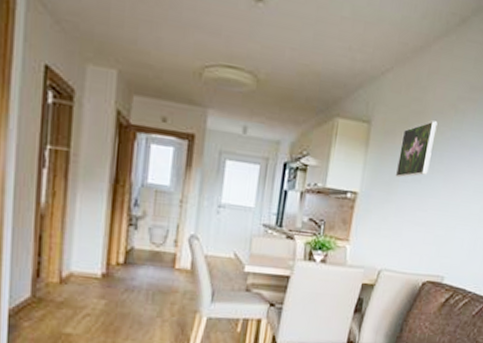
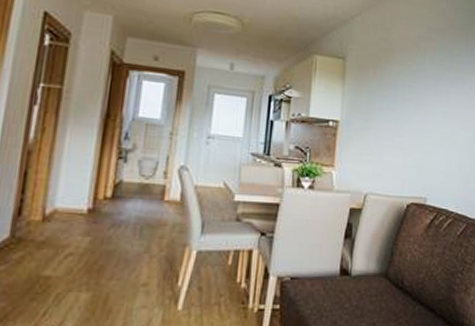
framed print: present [395,120,438,178] -> none [371,56,404,107]

